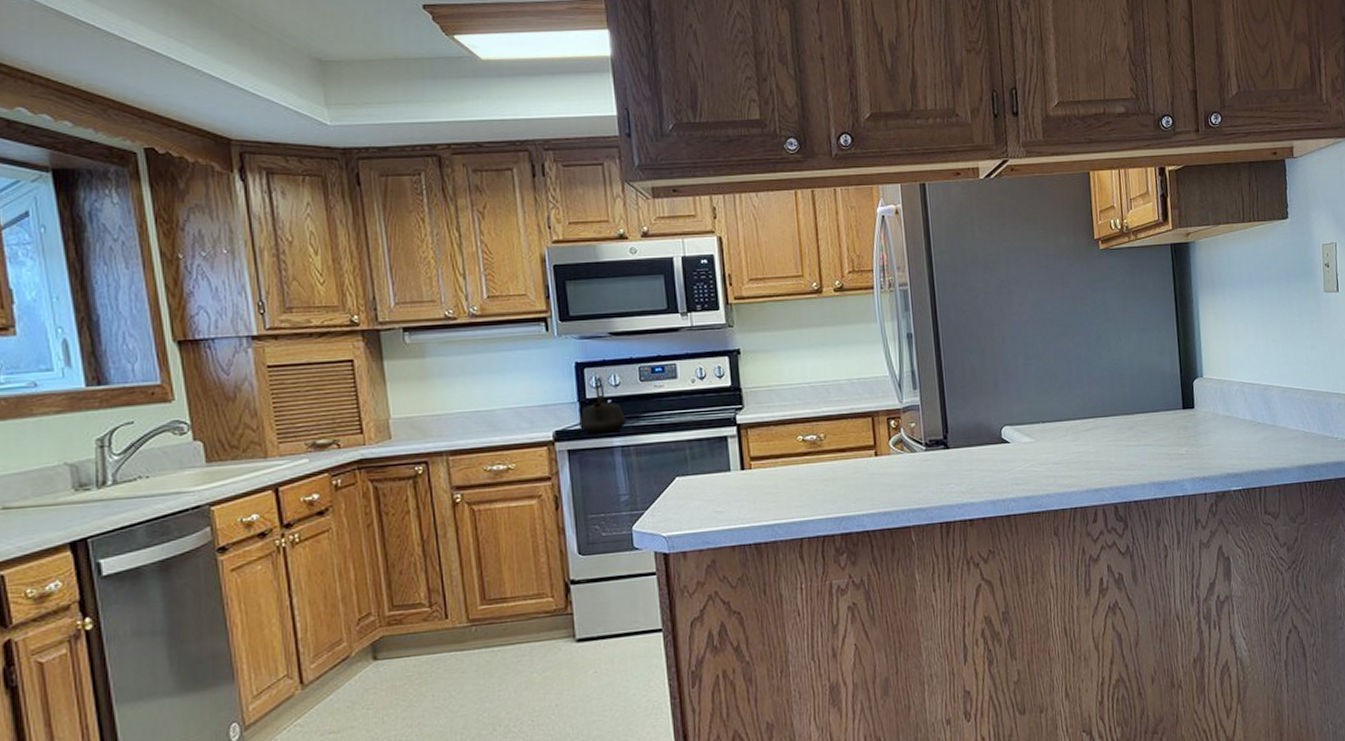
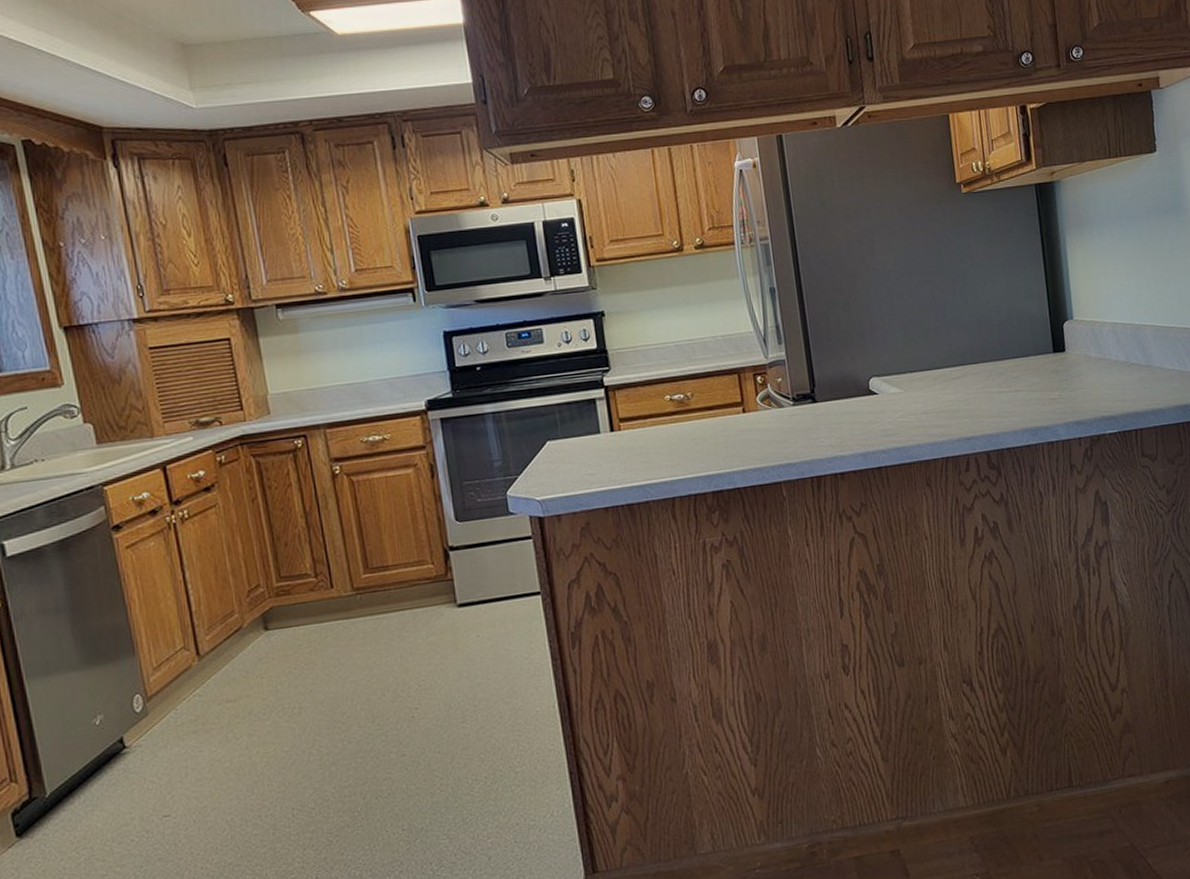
kettle: present [579,376,626,434] -> none [450,344,496,402]

